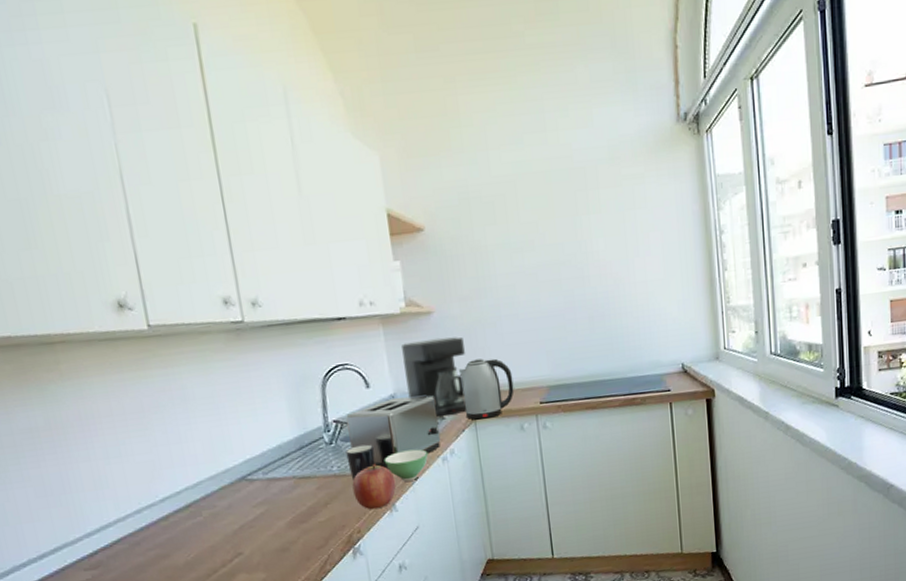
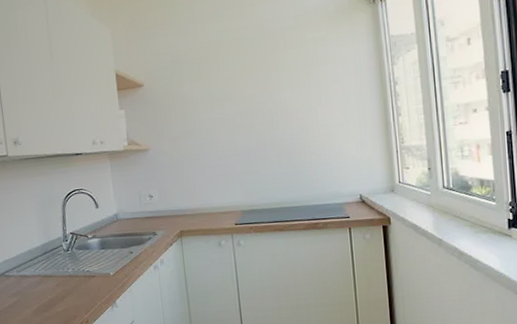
mug: present [345,444,376,482] -> none [79,252,101,281]
toaster: present [346,395,441,470] -> none [80,215,153,274]
fruit: present [352,463,396,510] -> none [83,268,117,305]
bowl: present [384,449,429,482] -> none [108,258,143,284]
coffee maker: present [402,337,466,418] -> none [124,169,175,233]
kettle: present [458,358,514,420] -> none [168,187,214,236]

